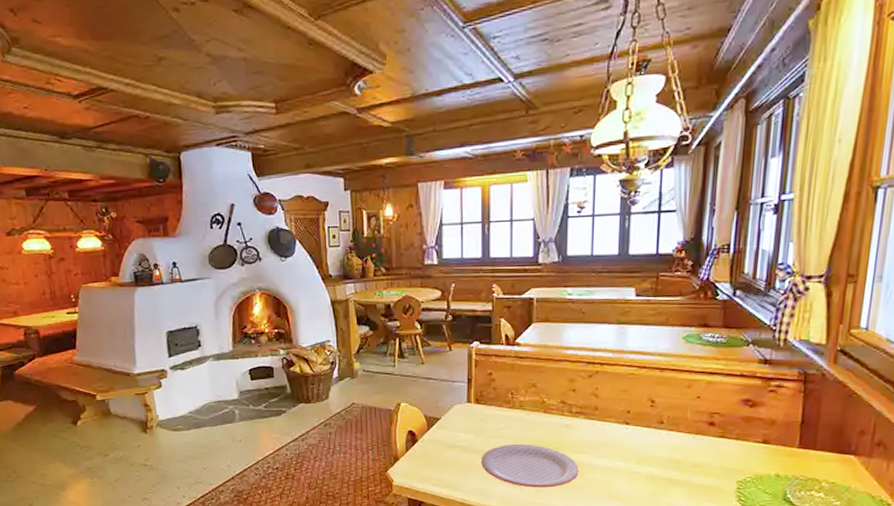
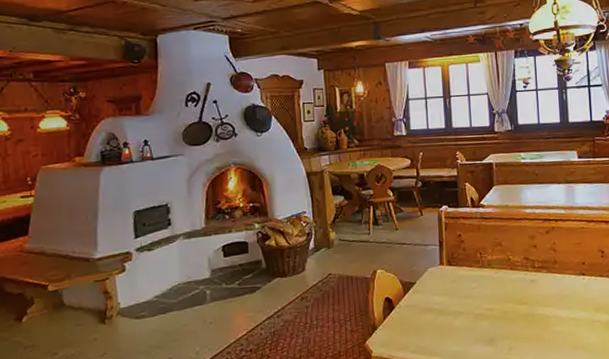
plate: present [481,444,579,488] -> none [456,301,546,346]

